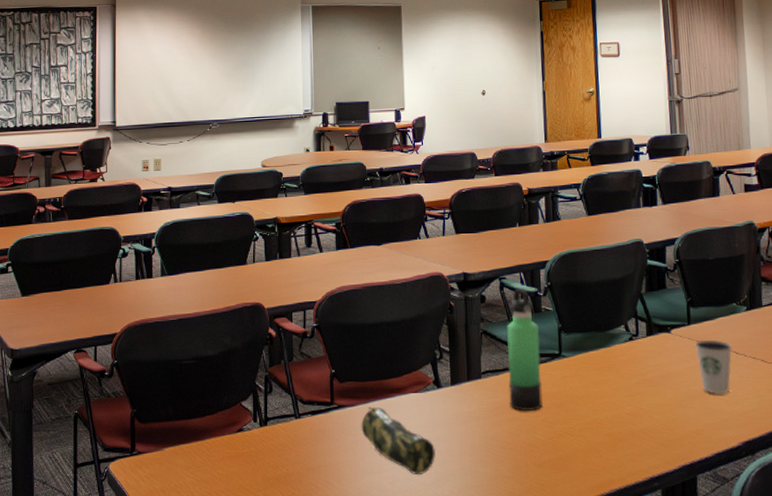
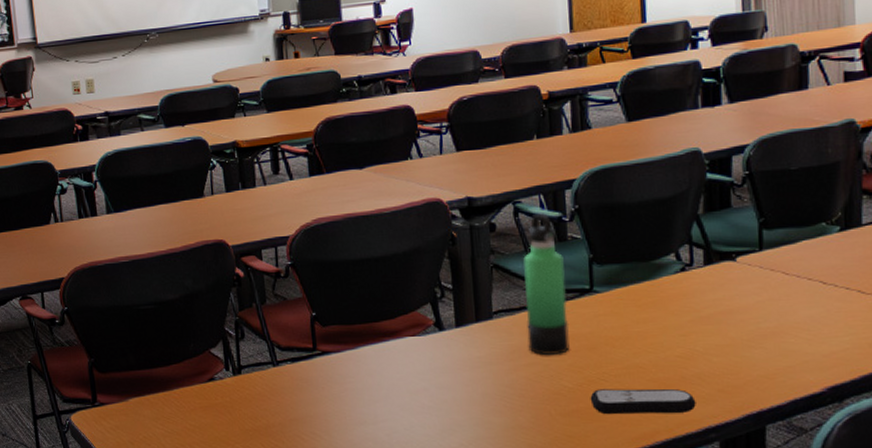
pencil case: present [361,406,437,476] -> none [349,352,441,426]
remote control: none [559,442,643,465] -> present [590,388,696,415]
dixie cup: present [694,339,732,394] -> none [767,267,818,332]

